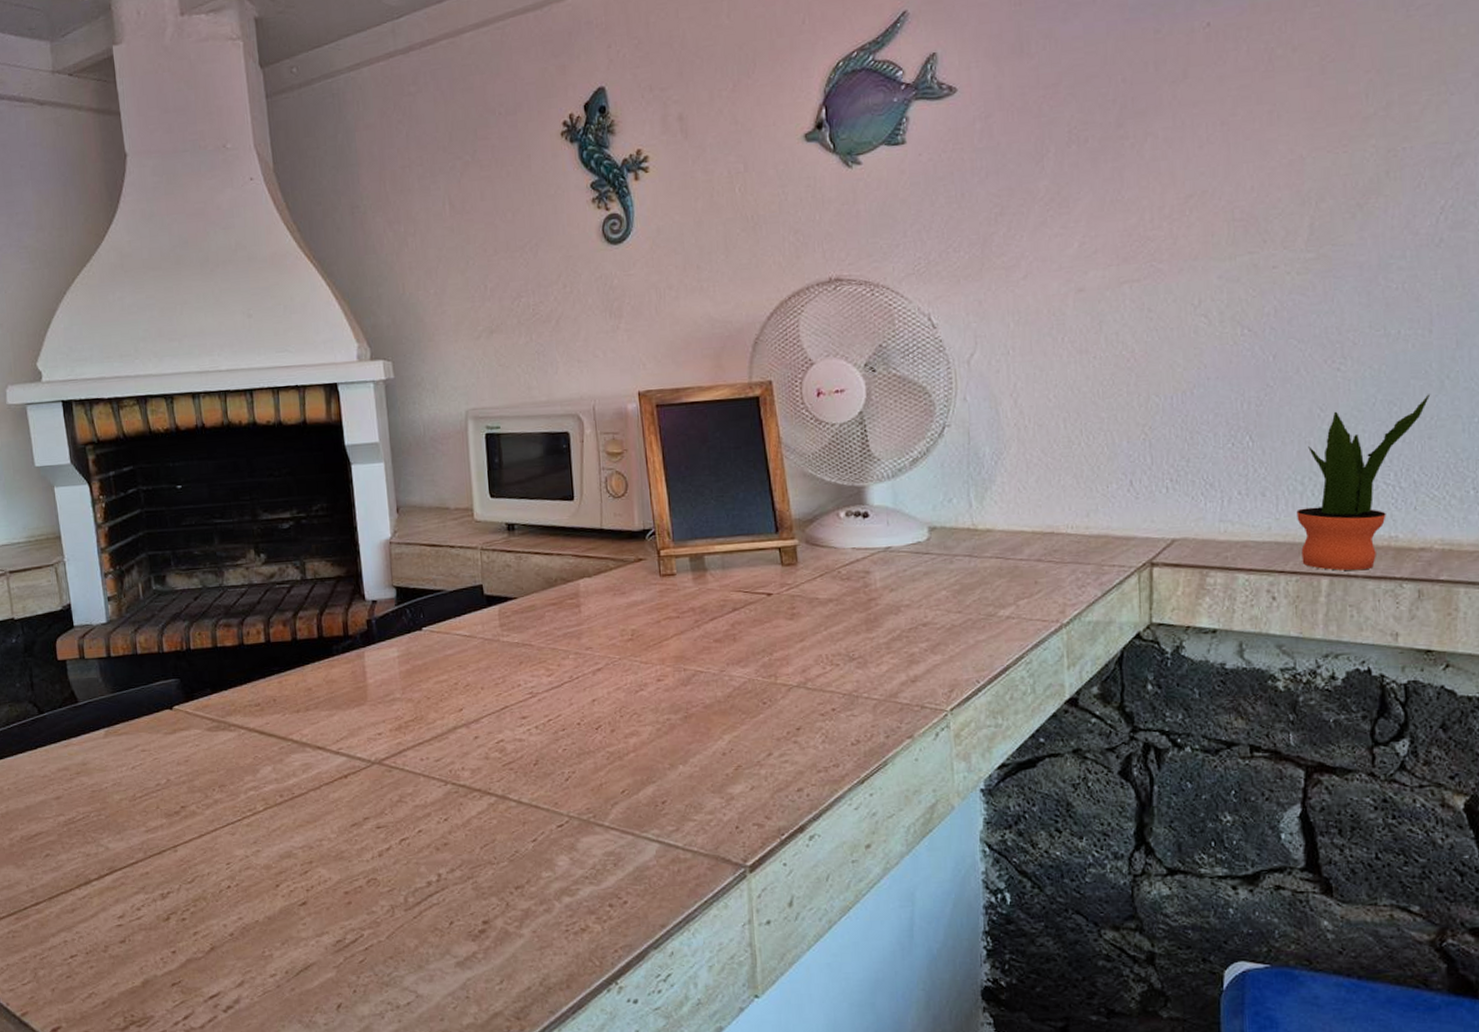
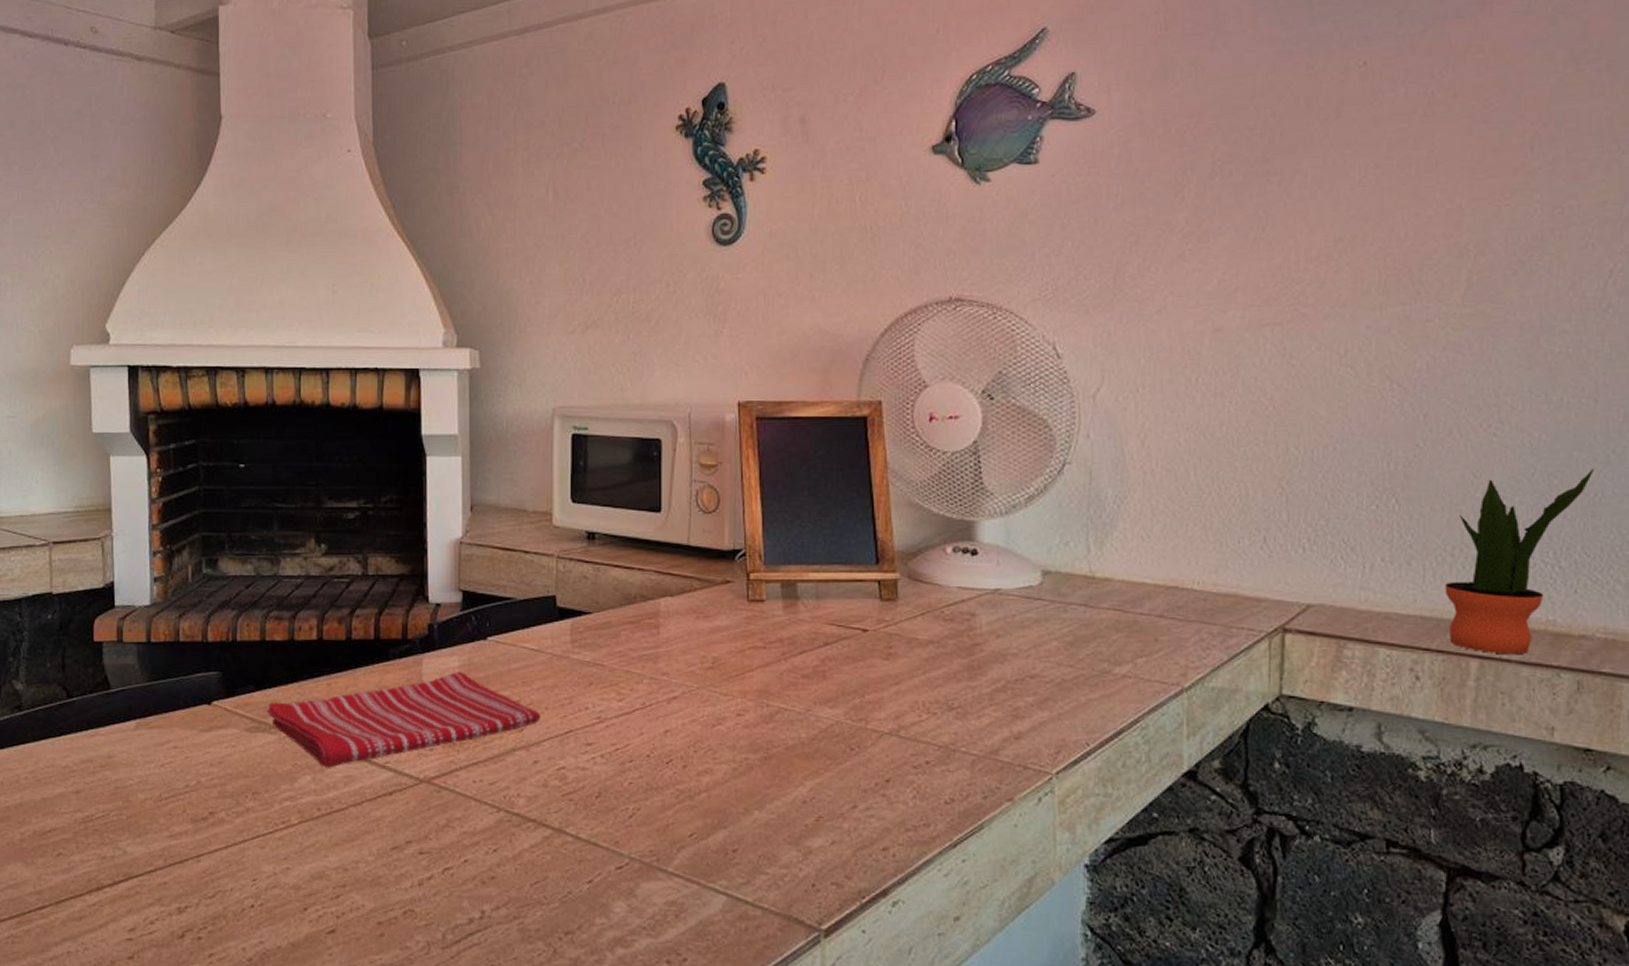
dish towel: none [224,661,478,758] -> present [266,672,541,768]

